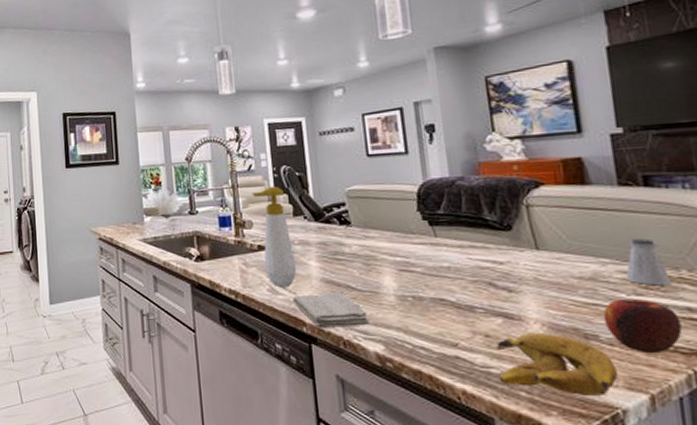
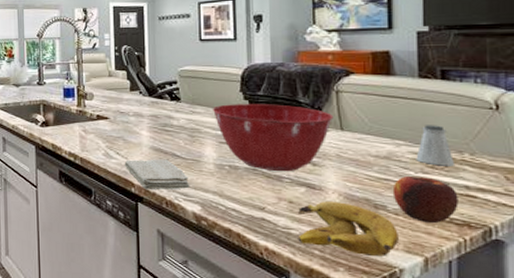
soap bottle: present [252,186,297,288] -> none [94,63,130,153]
mixing bowl: none [387,223,527,301] -> present [212,104,334,172]

